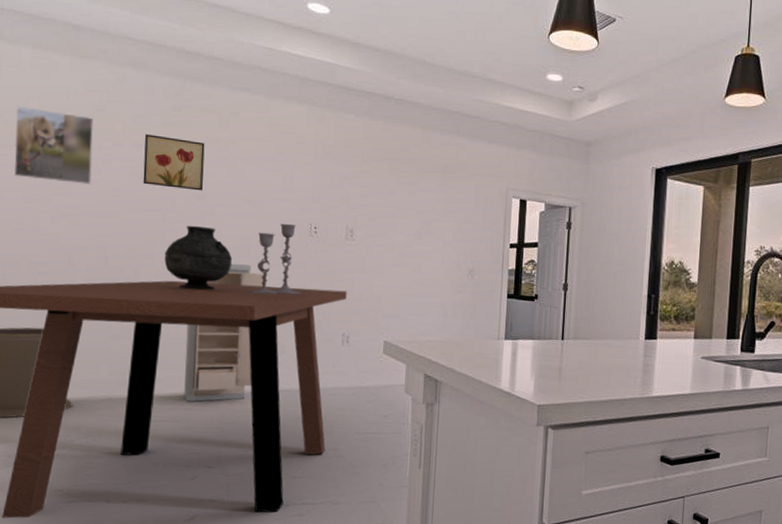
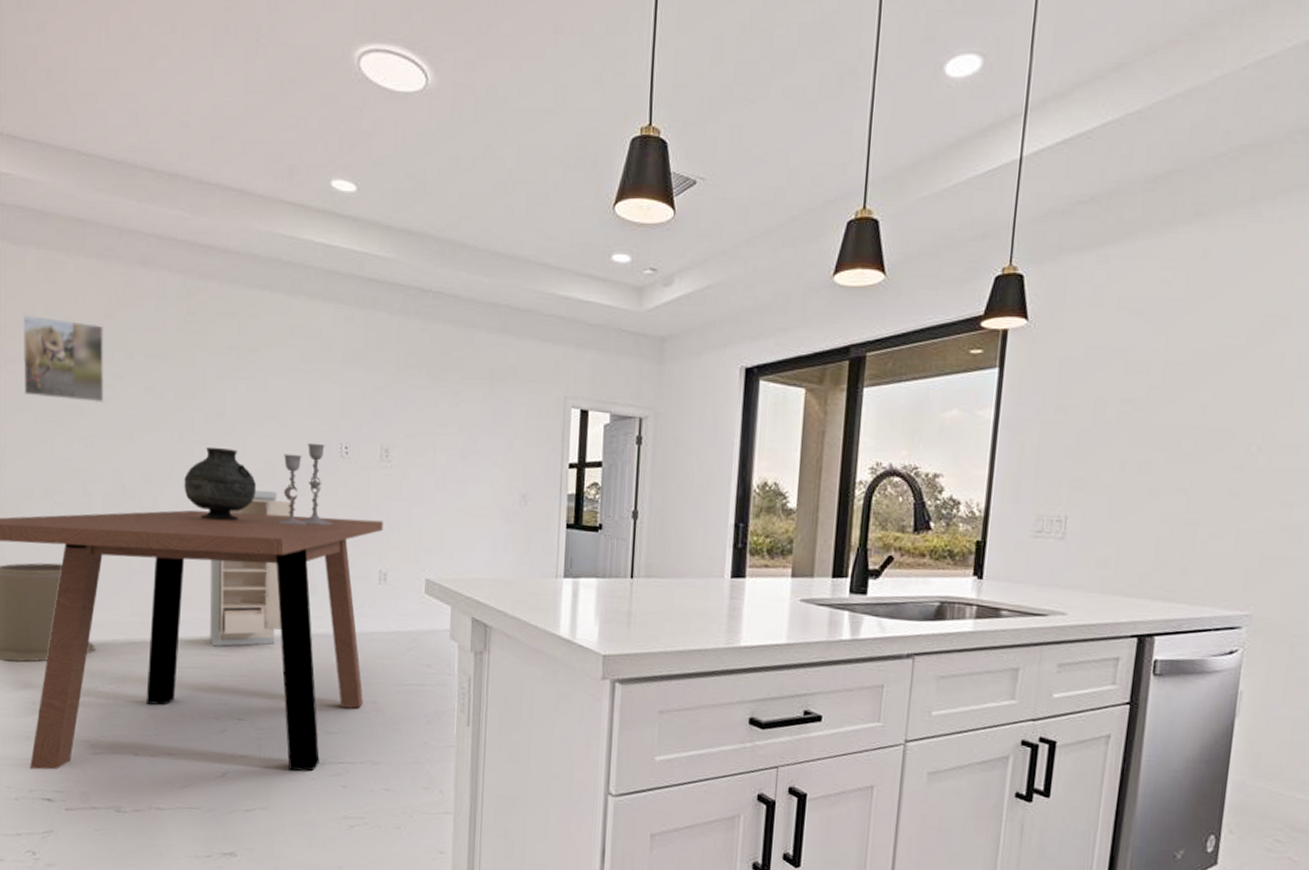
wall art: present [143,134,205,191] -> none [158,343,223,407]

